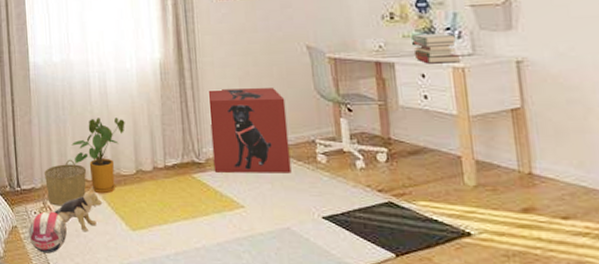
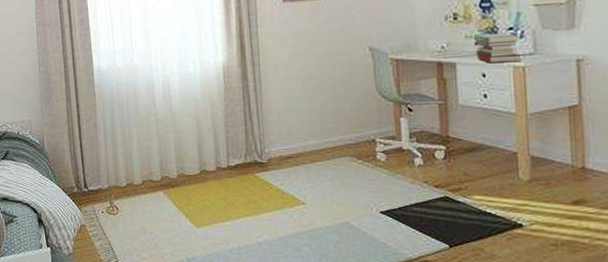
ball: present [29,211,67,253] -> none [96,210,134,250]
basket: present [43,159,87,206] -> none [110,161,152,205]
plush toy: present [54,186,102,232] -> none [121,186,167,230]
house plant: present [71,117,125,194] -> none [136,120,189,193]
storage box: present [209,88,292,174] -> none [272,89,351,172]

